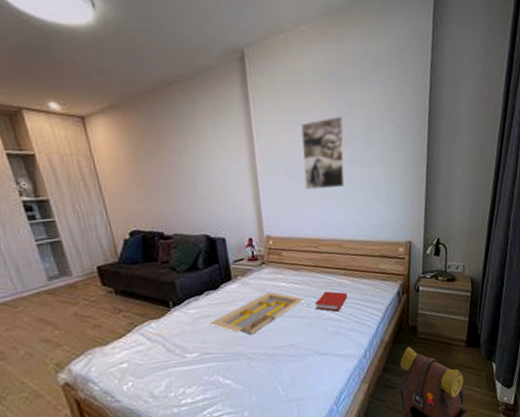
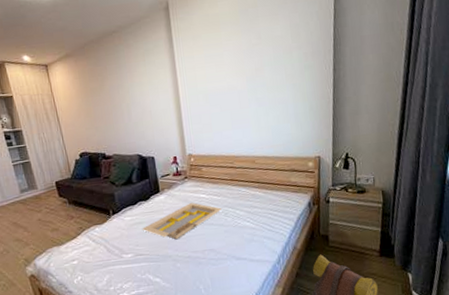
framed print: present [301,116,346,190] -> none [217,48,257,114]
book: present [315,291,348,312] -> none [232,202,262,221]

